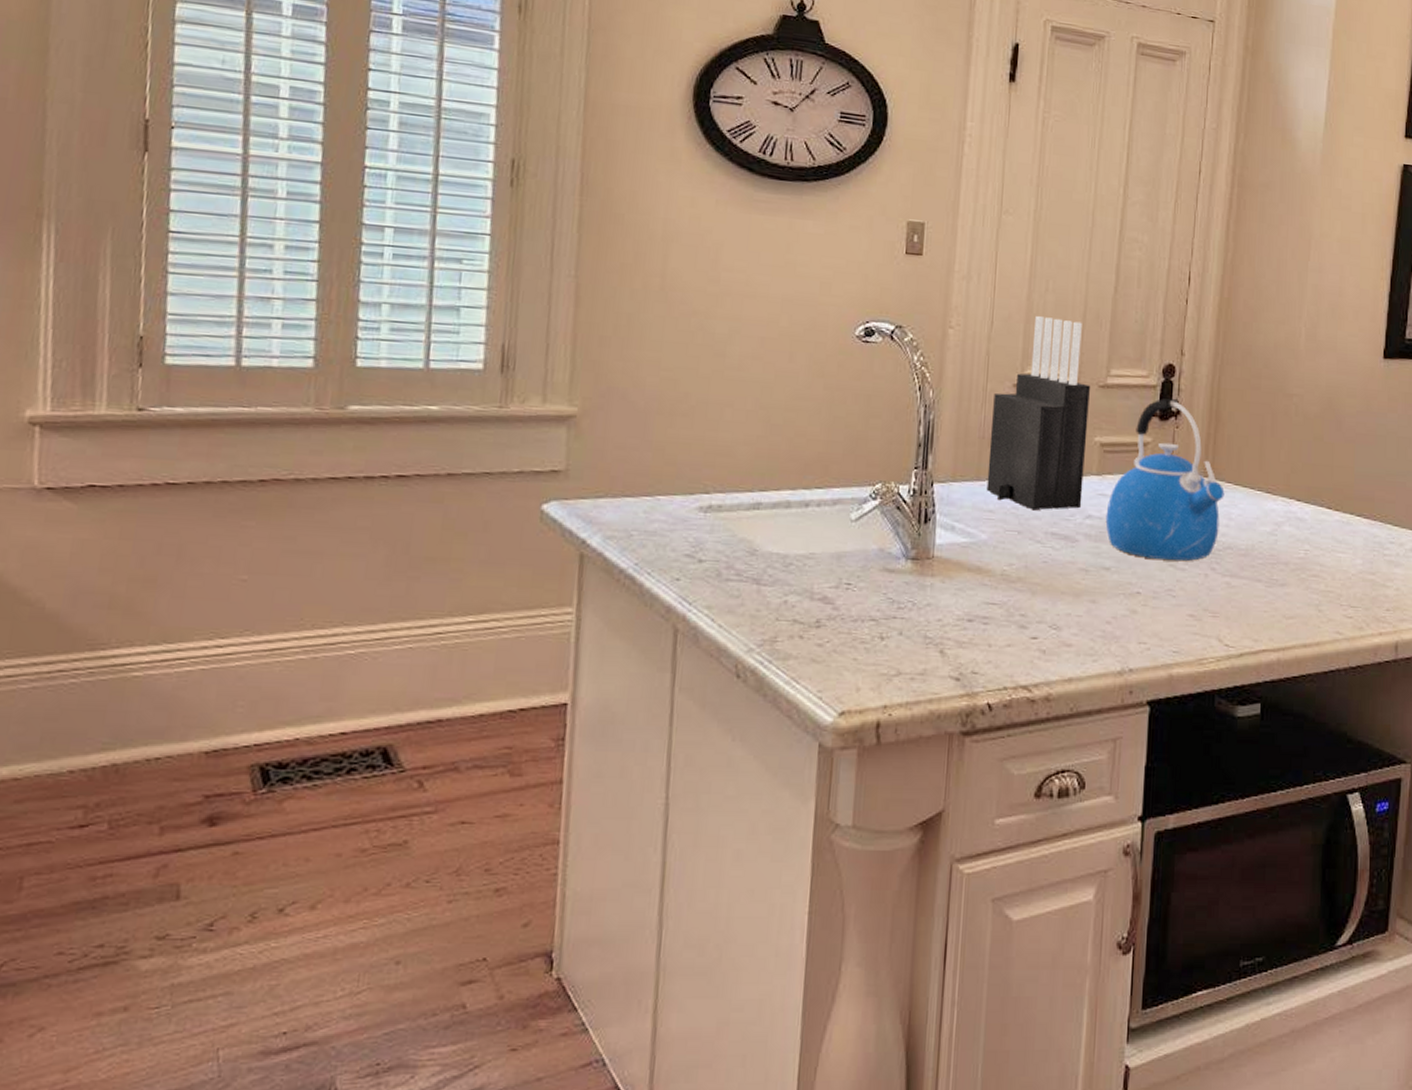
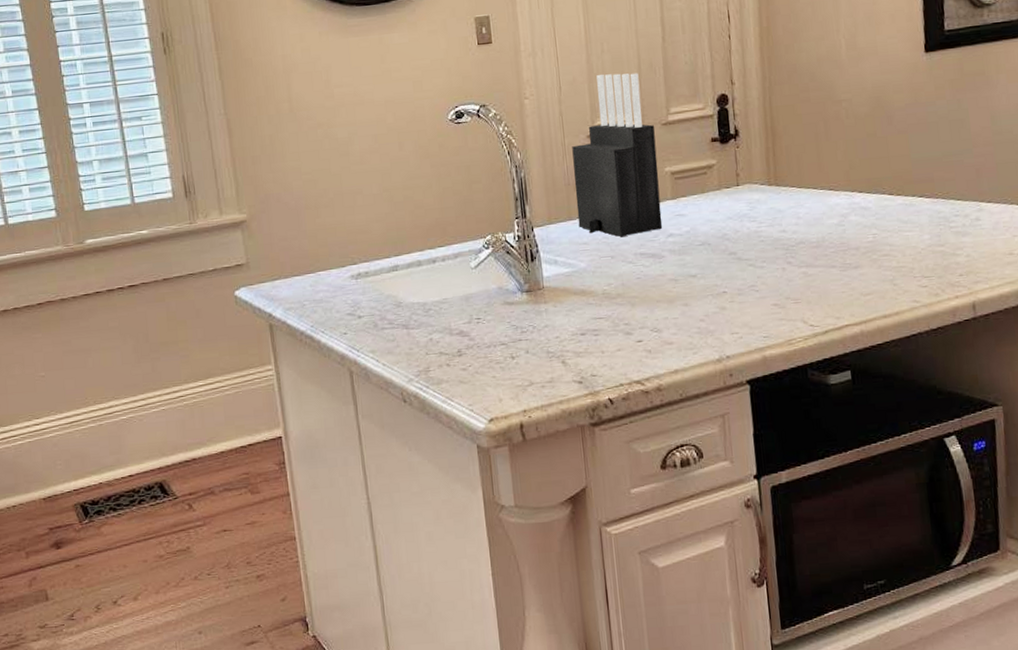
kettle: present [1105,398,1225,561] -> none [685,122,790,262]

